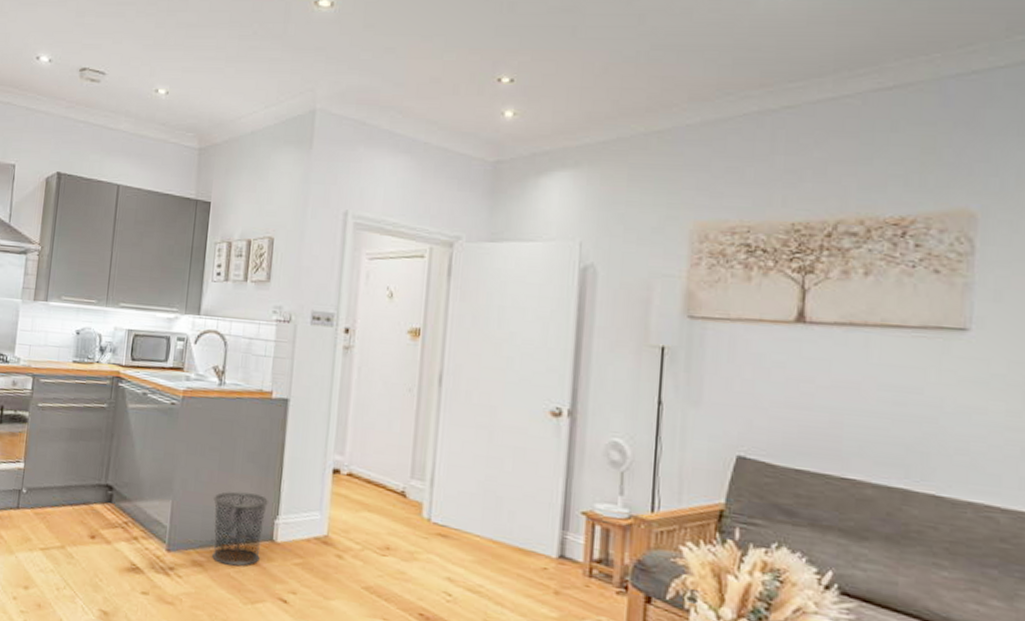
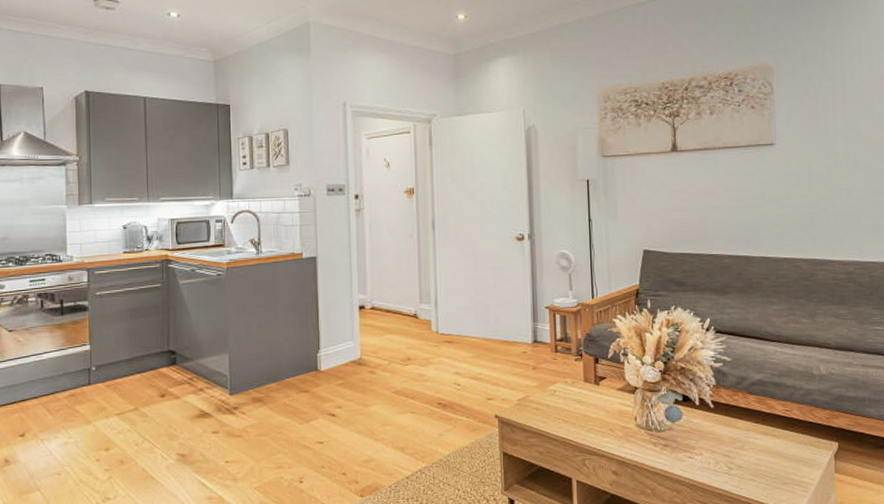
waste bin: present [212,491,269,567] -> none [264,336,311,396]

